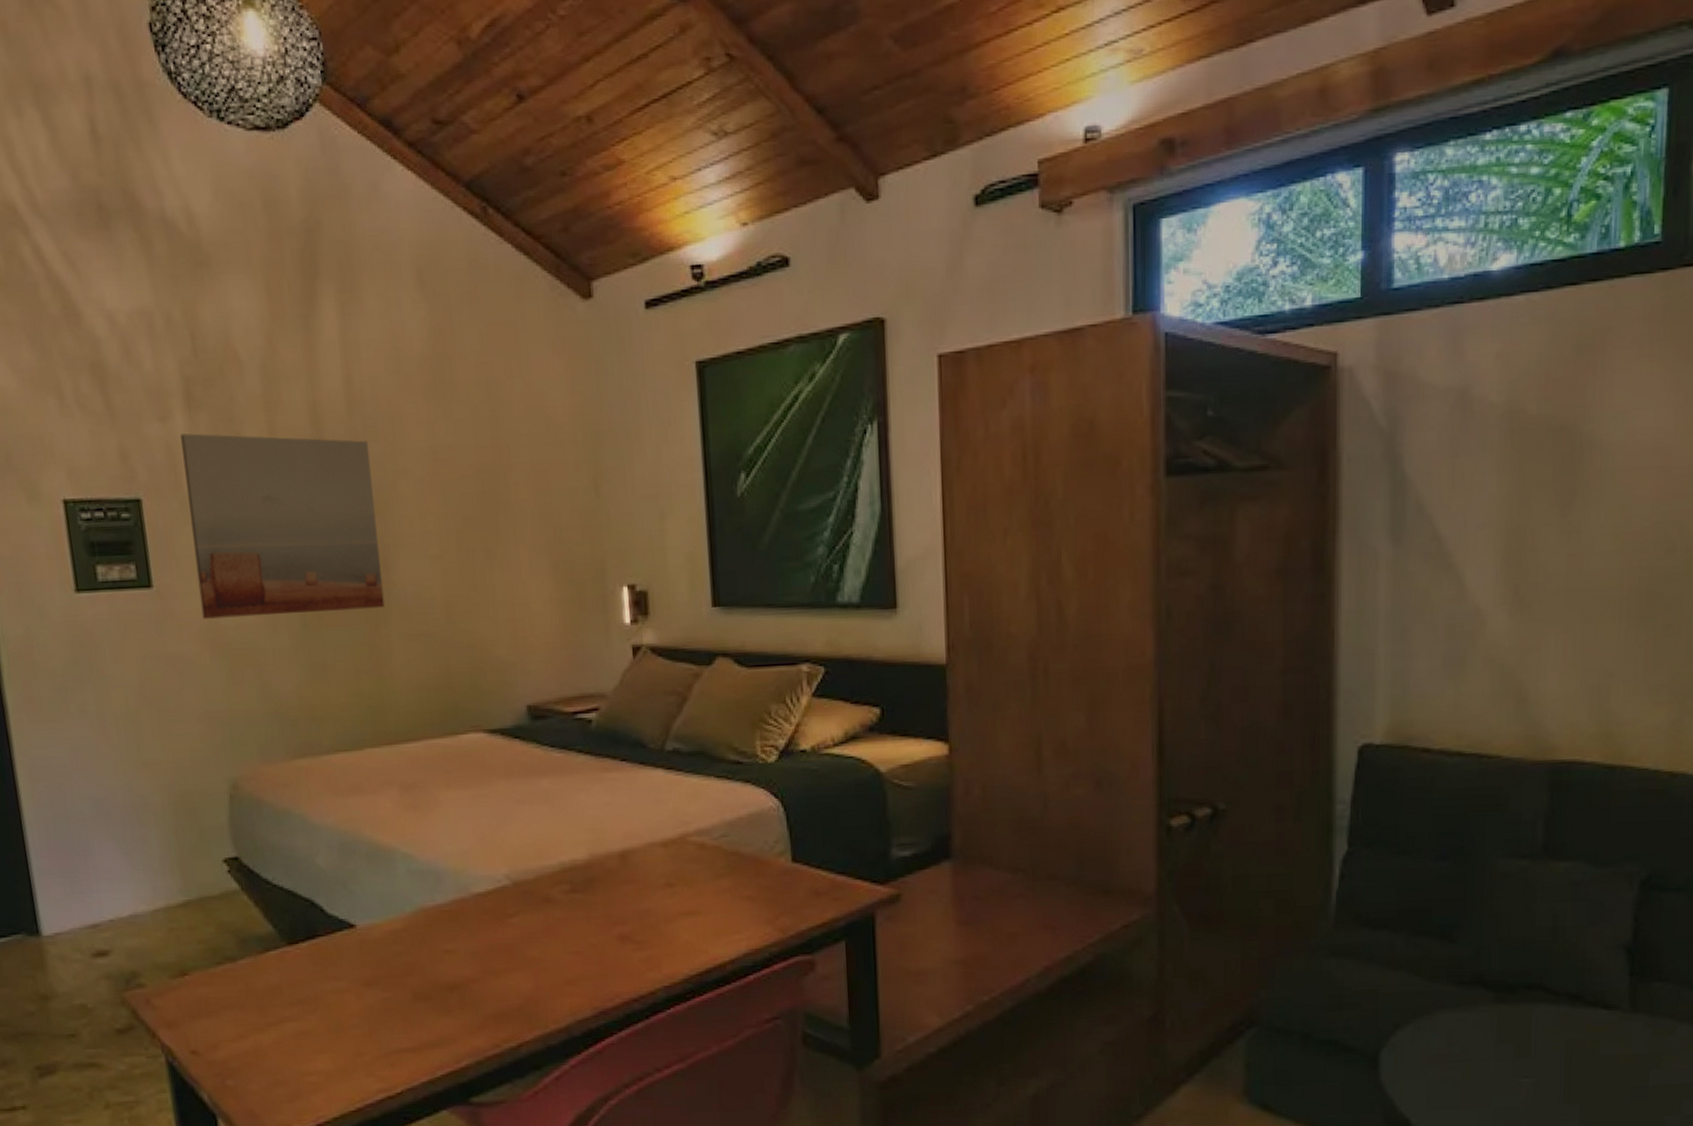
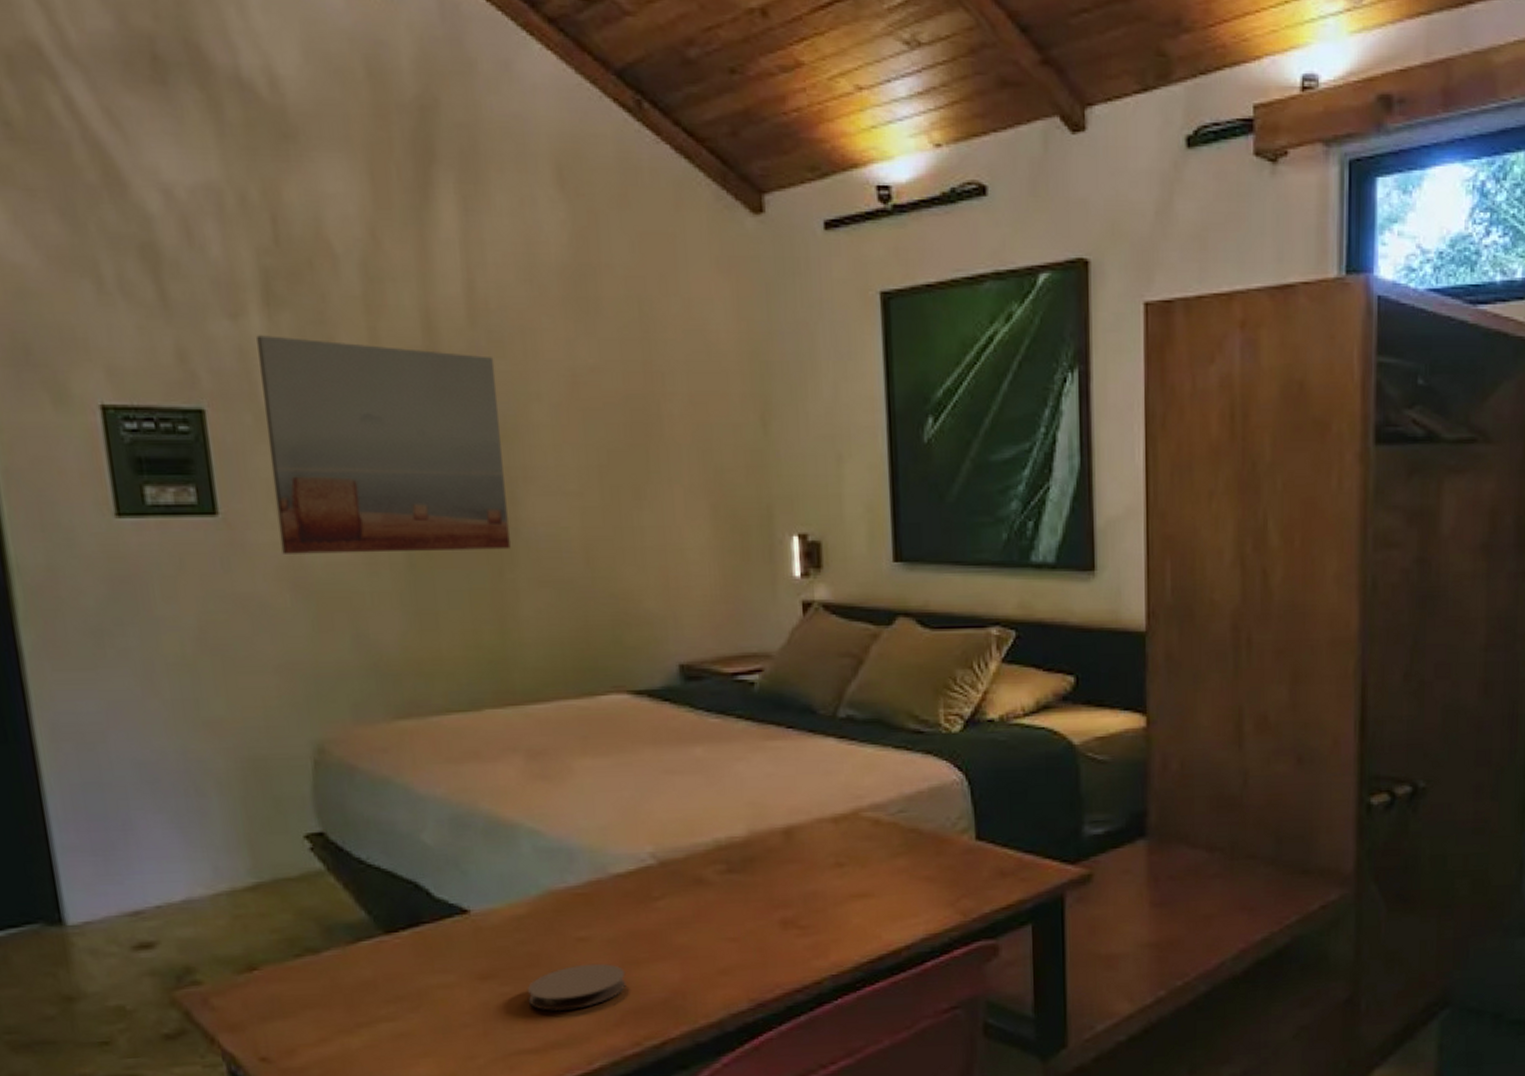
coaster: none [403,973,487,1016] -> present [526,963,627,1012]

